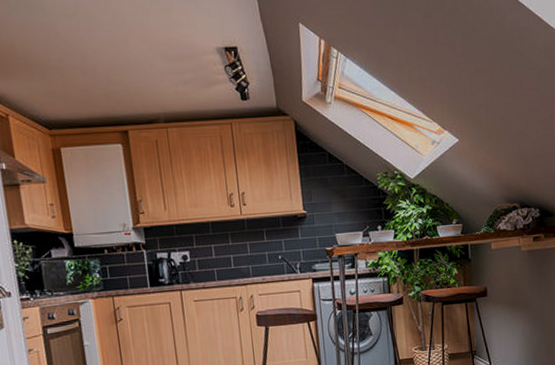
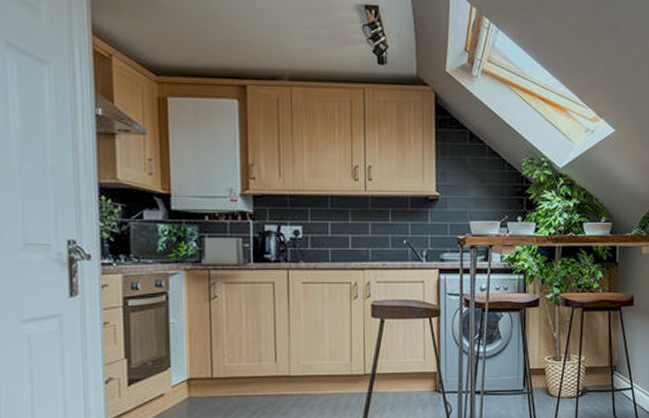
toaster: none [103,266,146,294] -> present [201,237,249,267]

